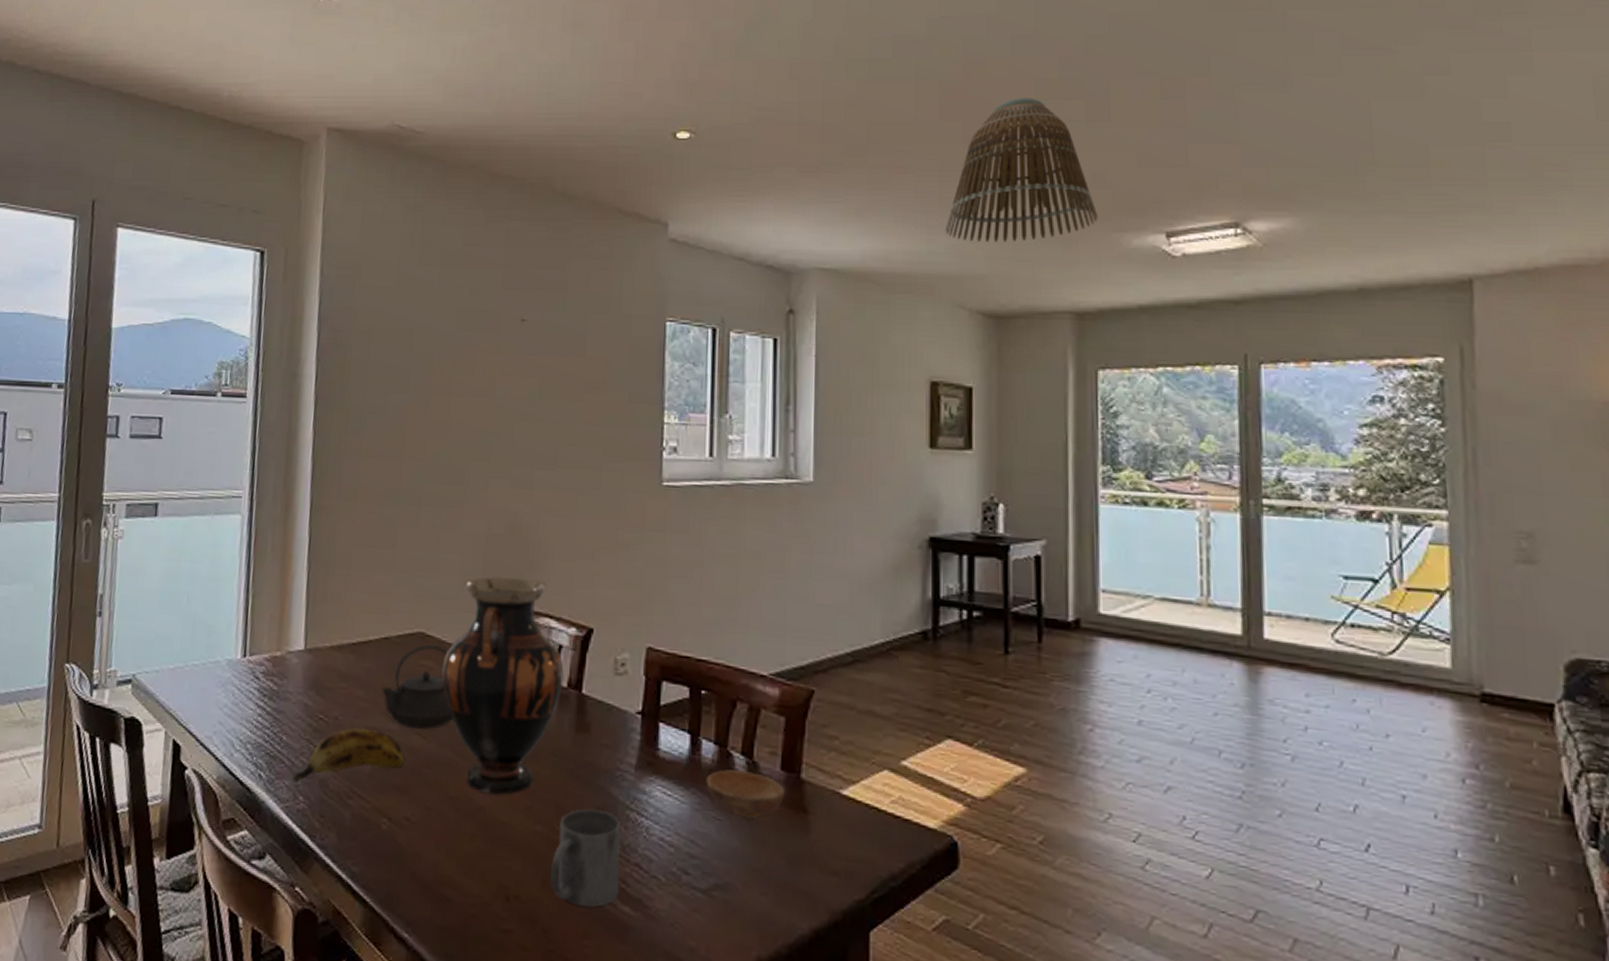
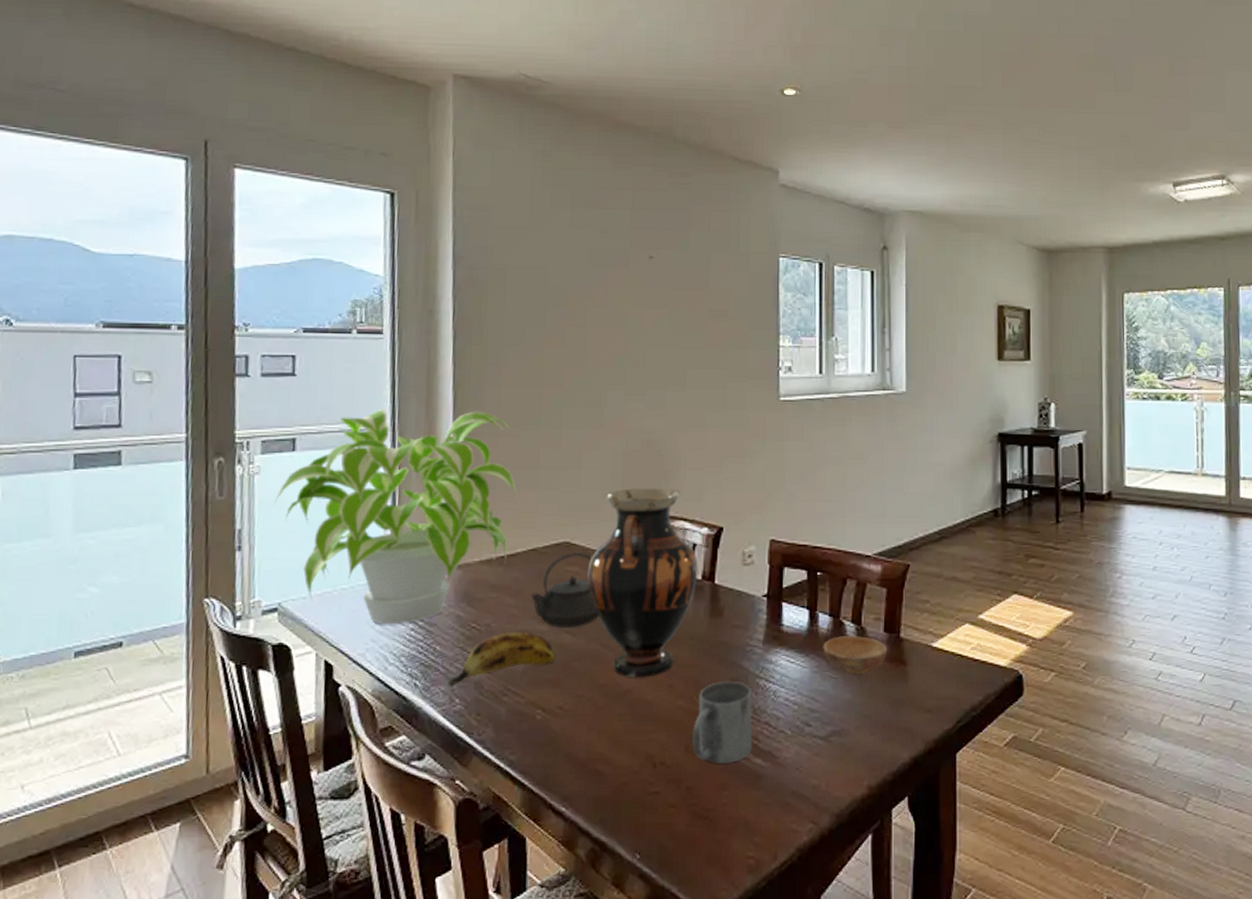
plant: none [135,476,372,709] -> present [274,408,517,625]
lamp shade: present [945,98,1099,242] -> none [1007,69,1124,190]

